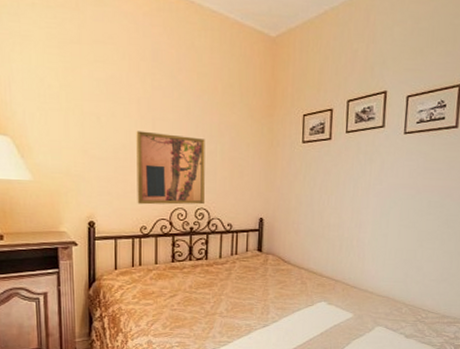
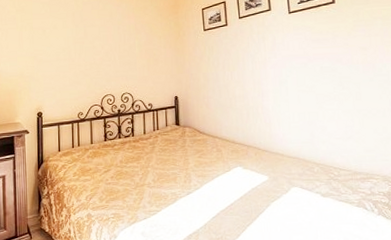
wall art: present [136,130,205,205] -> none [72,36,128,95]

